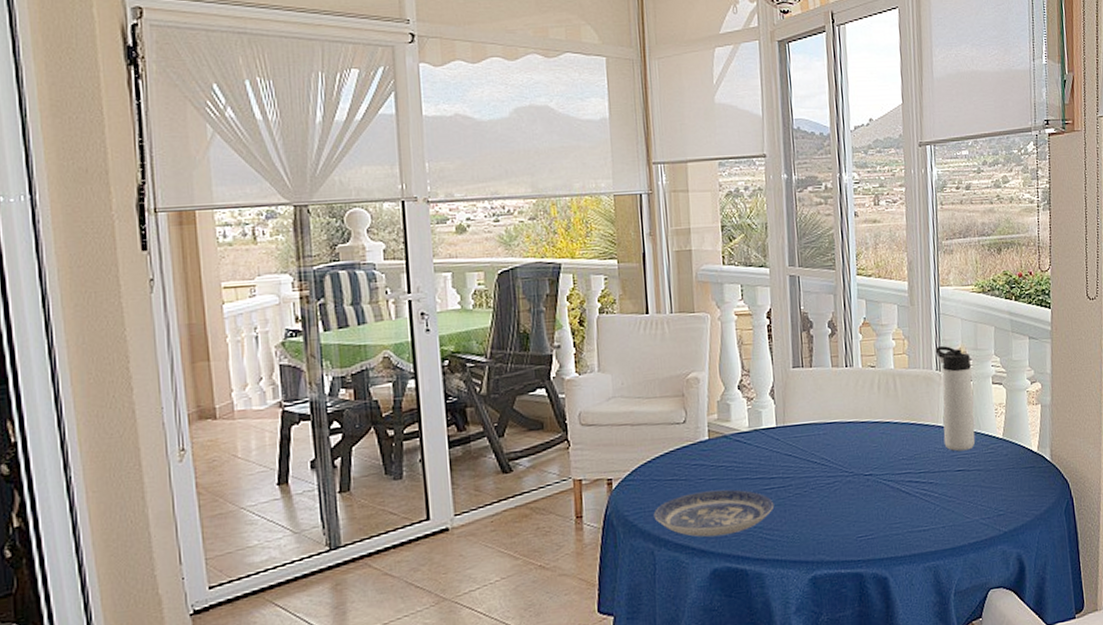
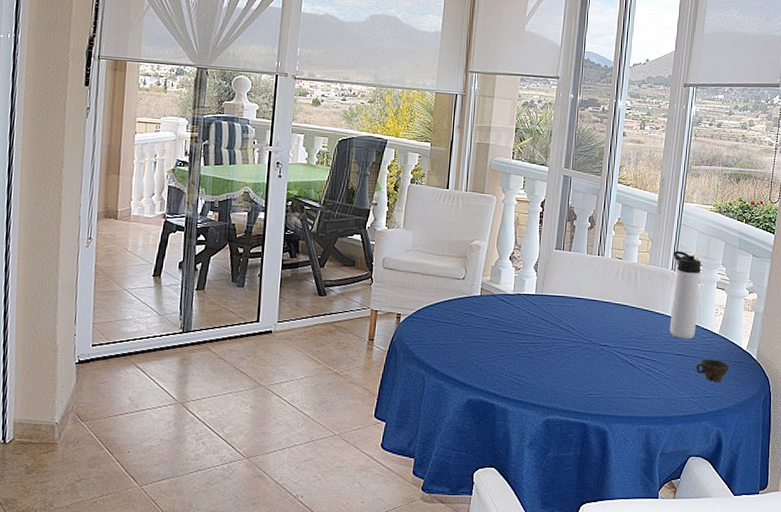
plate: present [653,489,775,537] -> none [428,336,525,374]
cup: none [981,468,1022,496] -> present [695,359,731,383]

